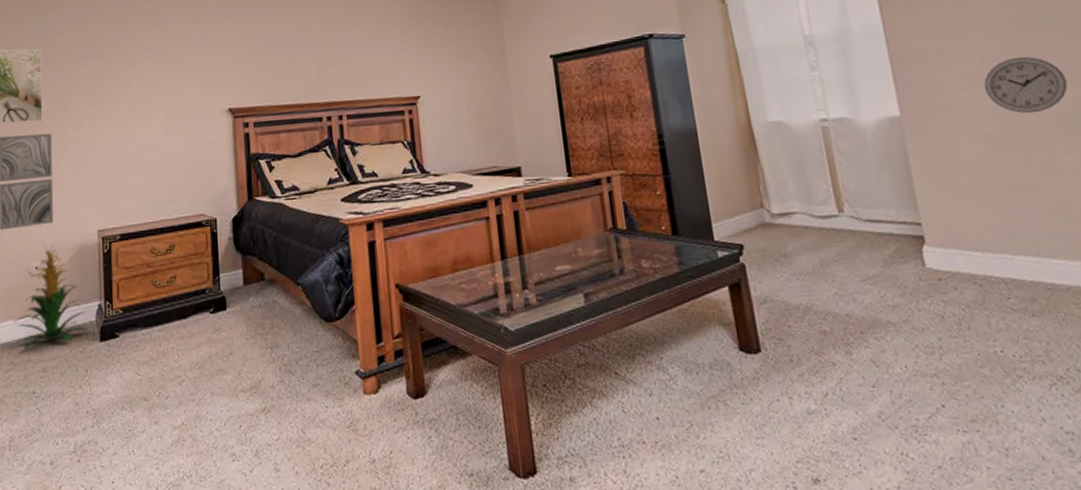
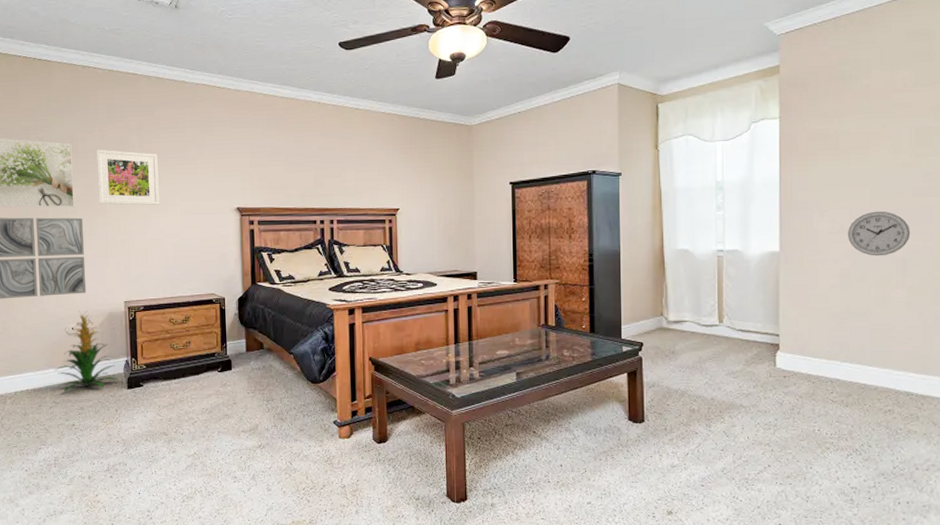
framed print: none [69,52,140,116] -> present [96,149,160,206]

